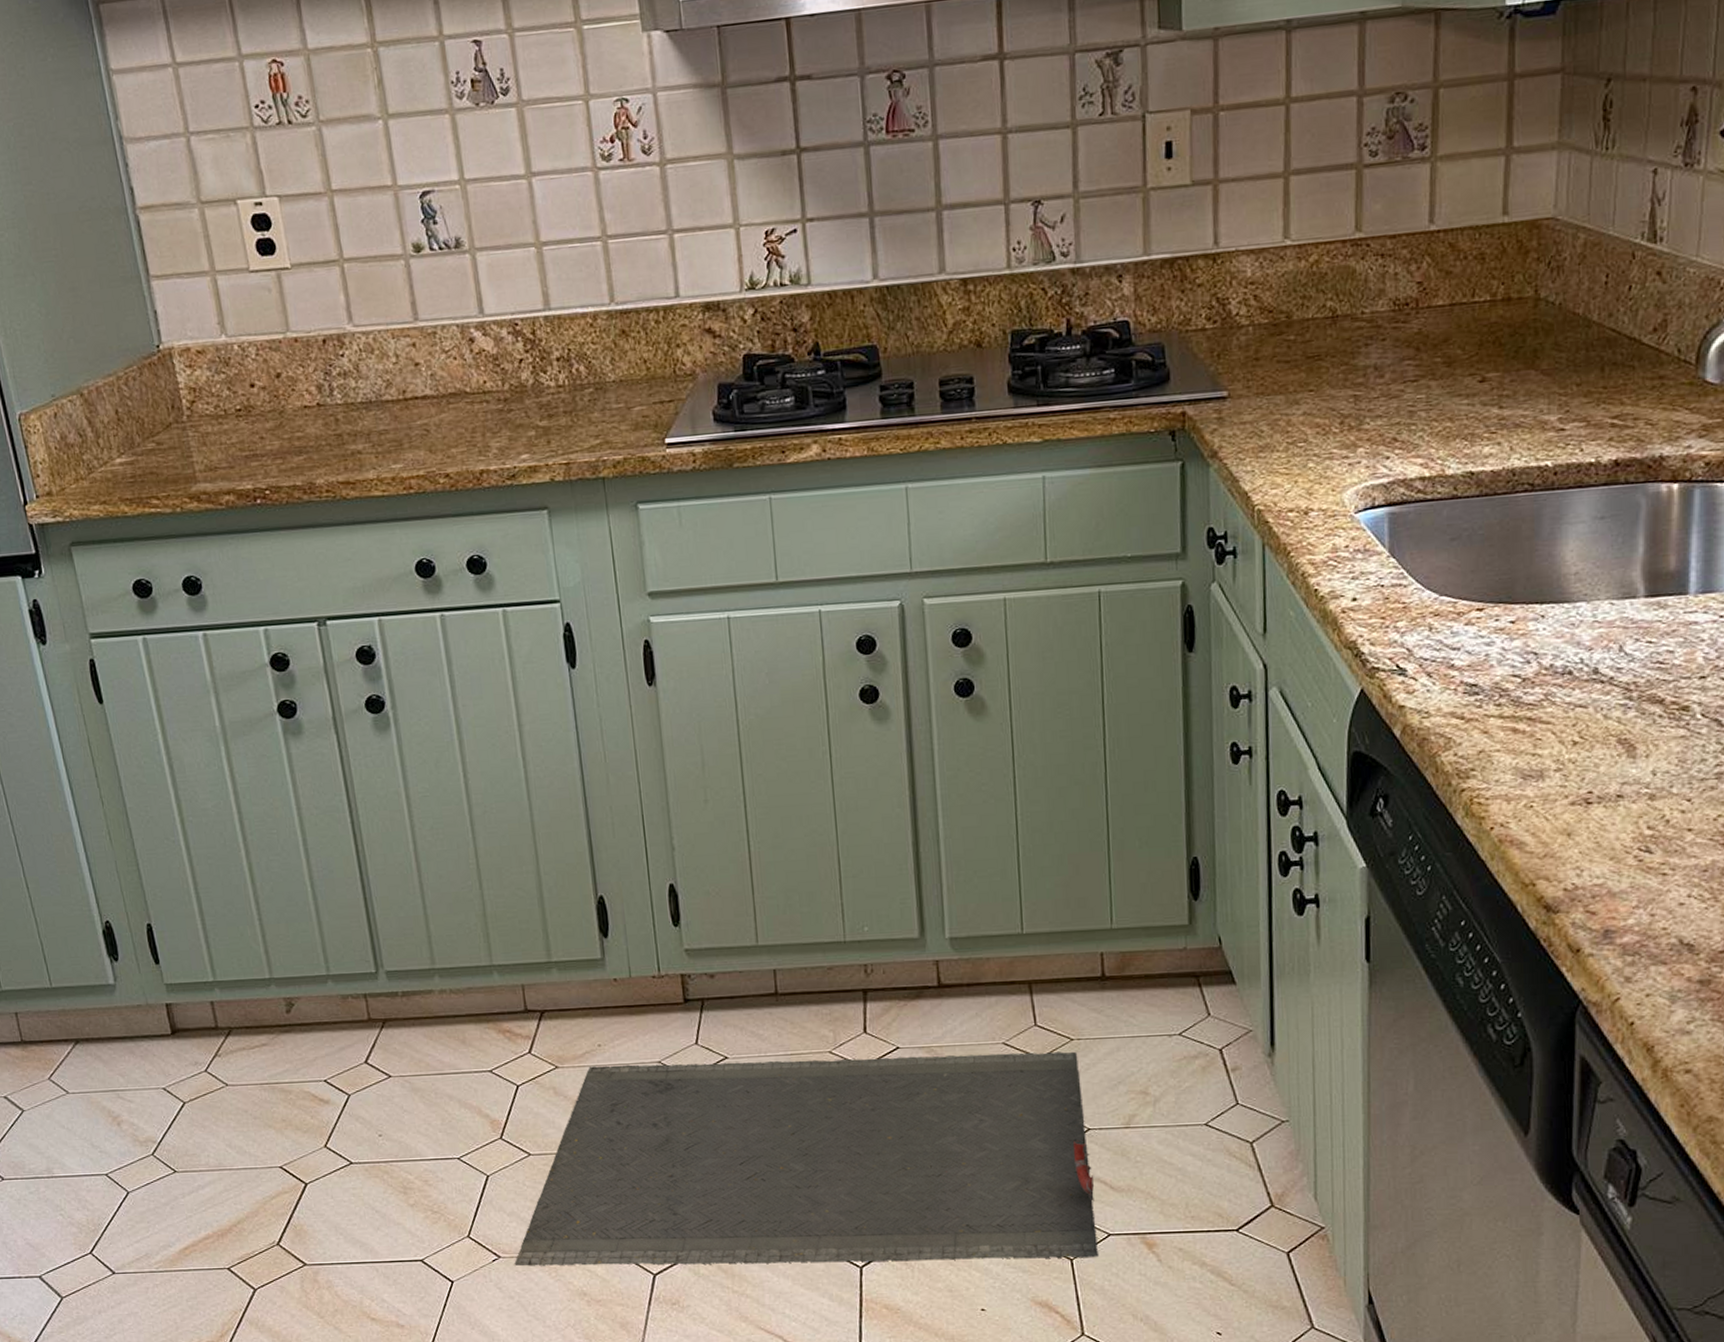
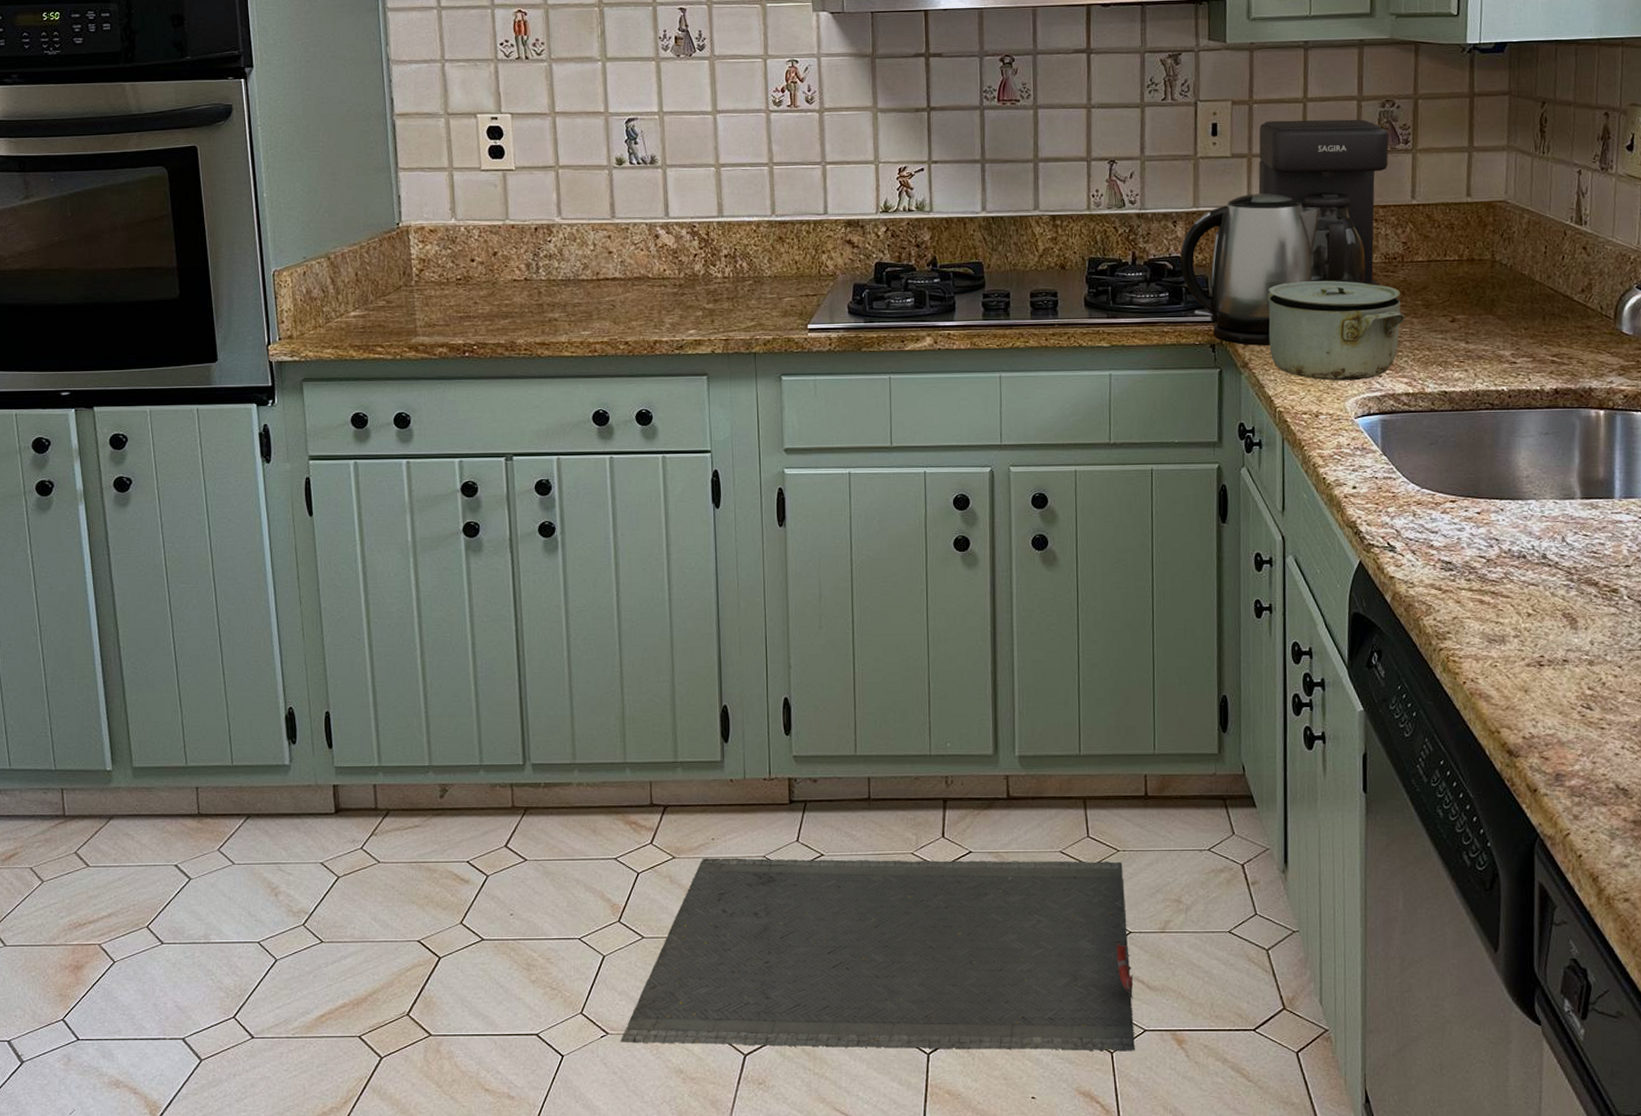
kettle: none [1128,229,1309,431] -> present [1180,193,1320,346]
coffee maker: none [1227,121,1400,343] -> present [1258,119,1389,286]
cooking pot: none [1241,338,1419,468] -> present [1267,280,1405,381]

